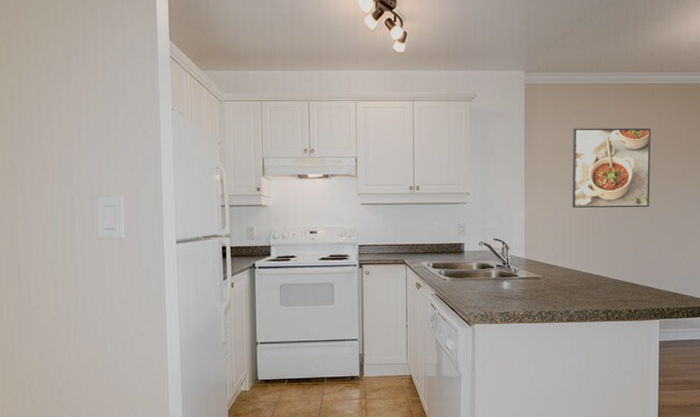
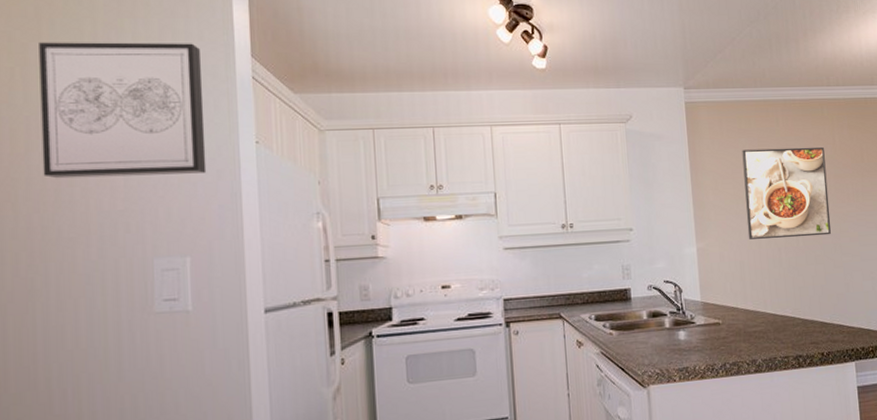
wall art: none [18,27,136,133] -> present [39,42,207,179]

